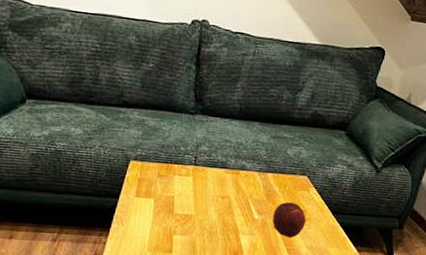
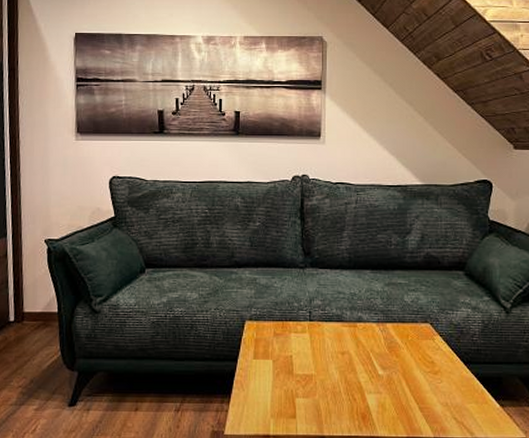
fruit: present [272,202,306,238] -> none [399,354,435,394]

